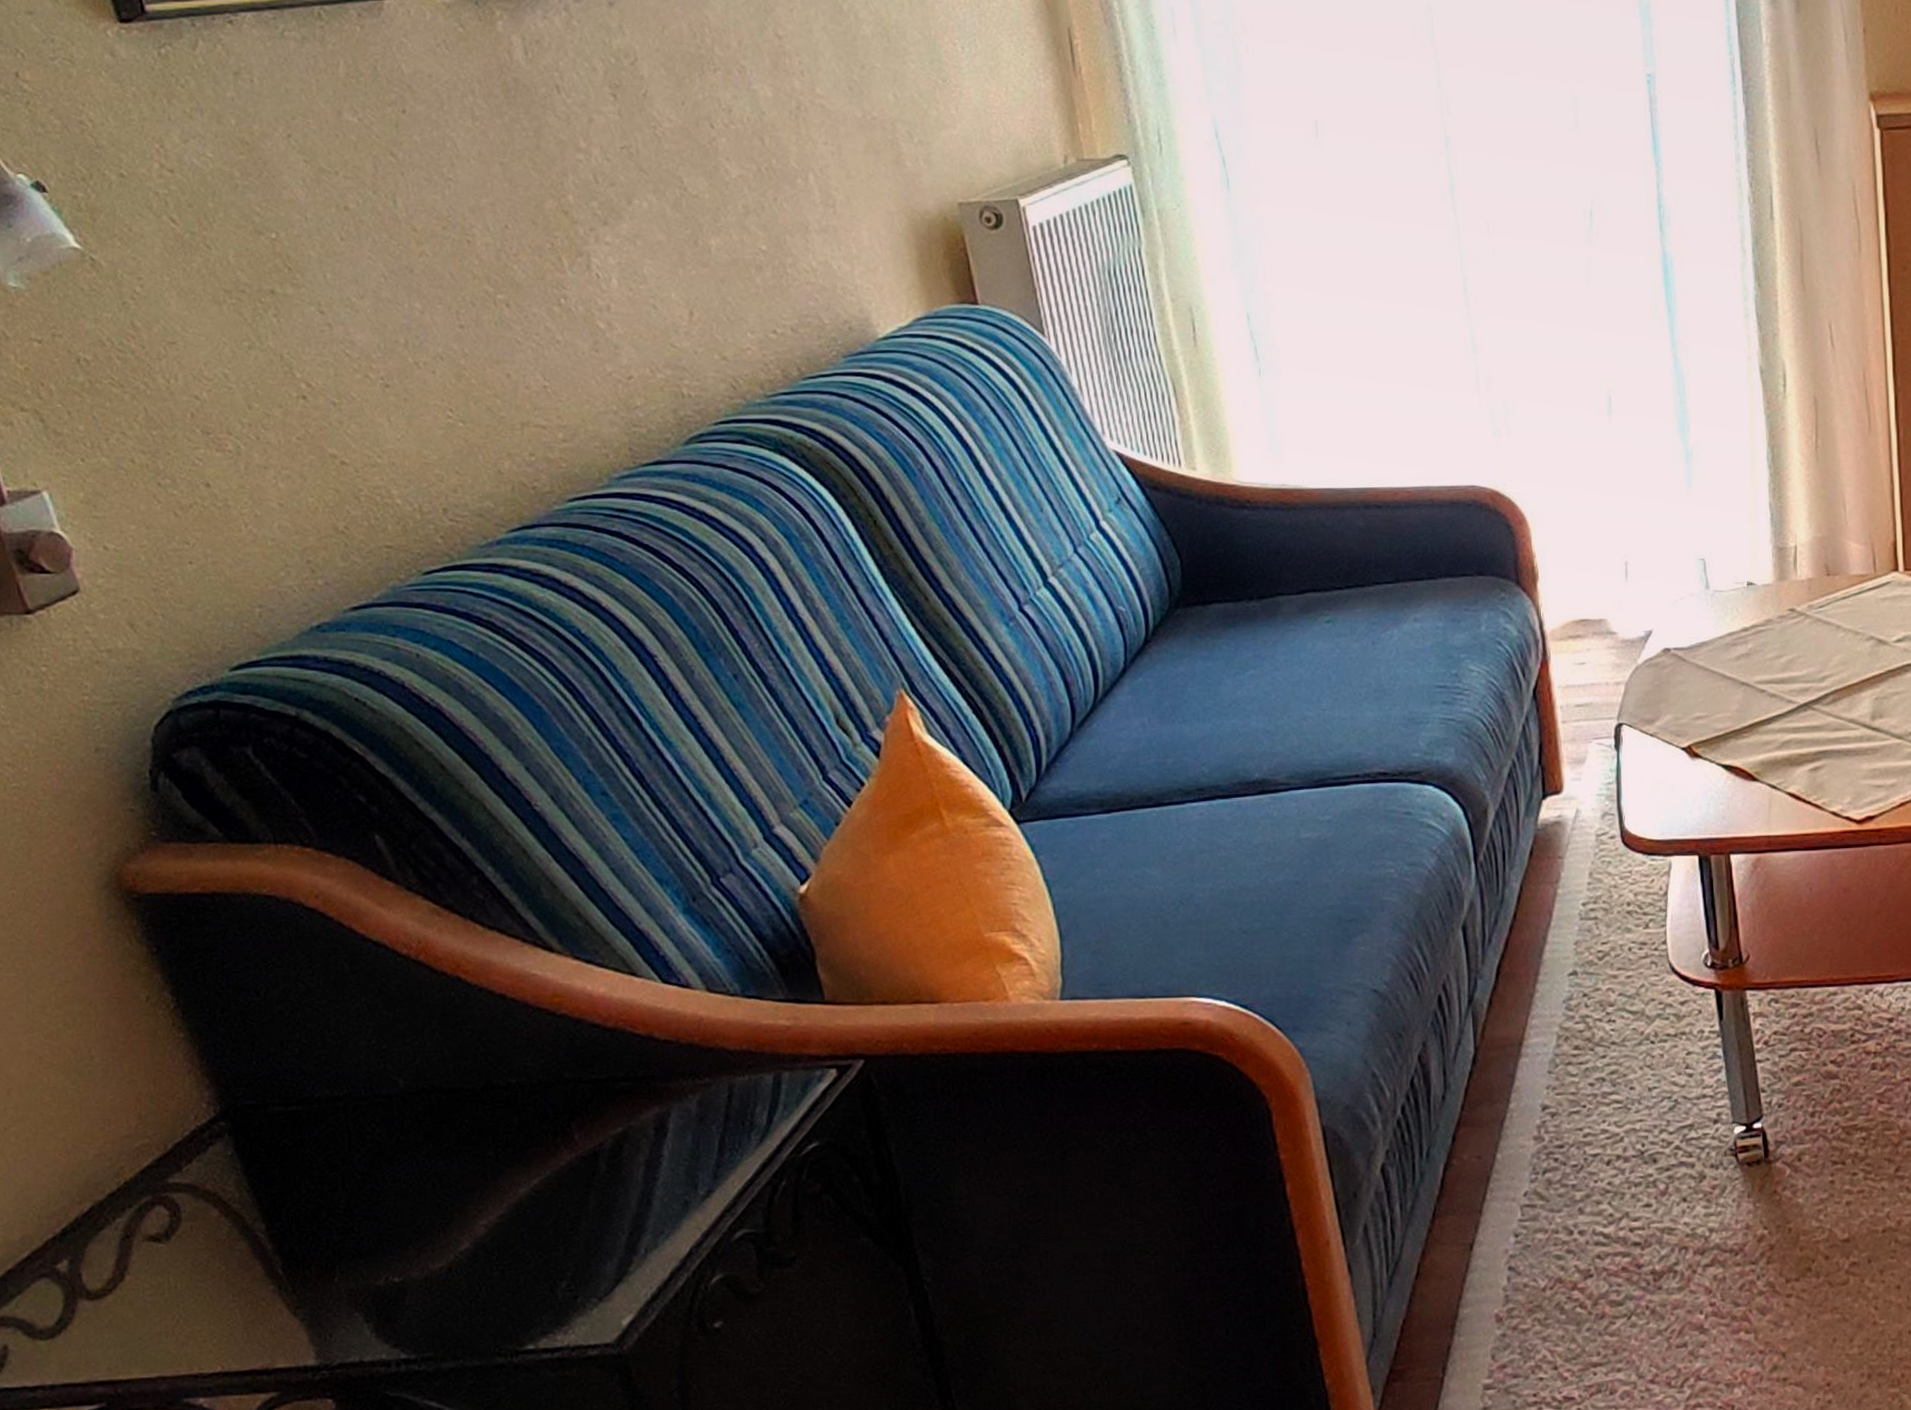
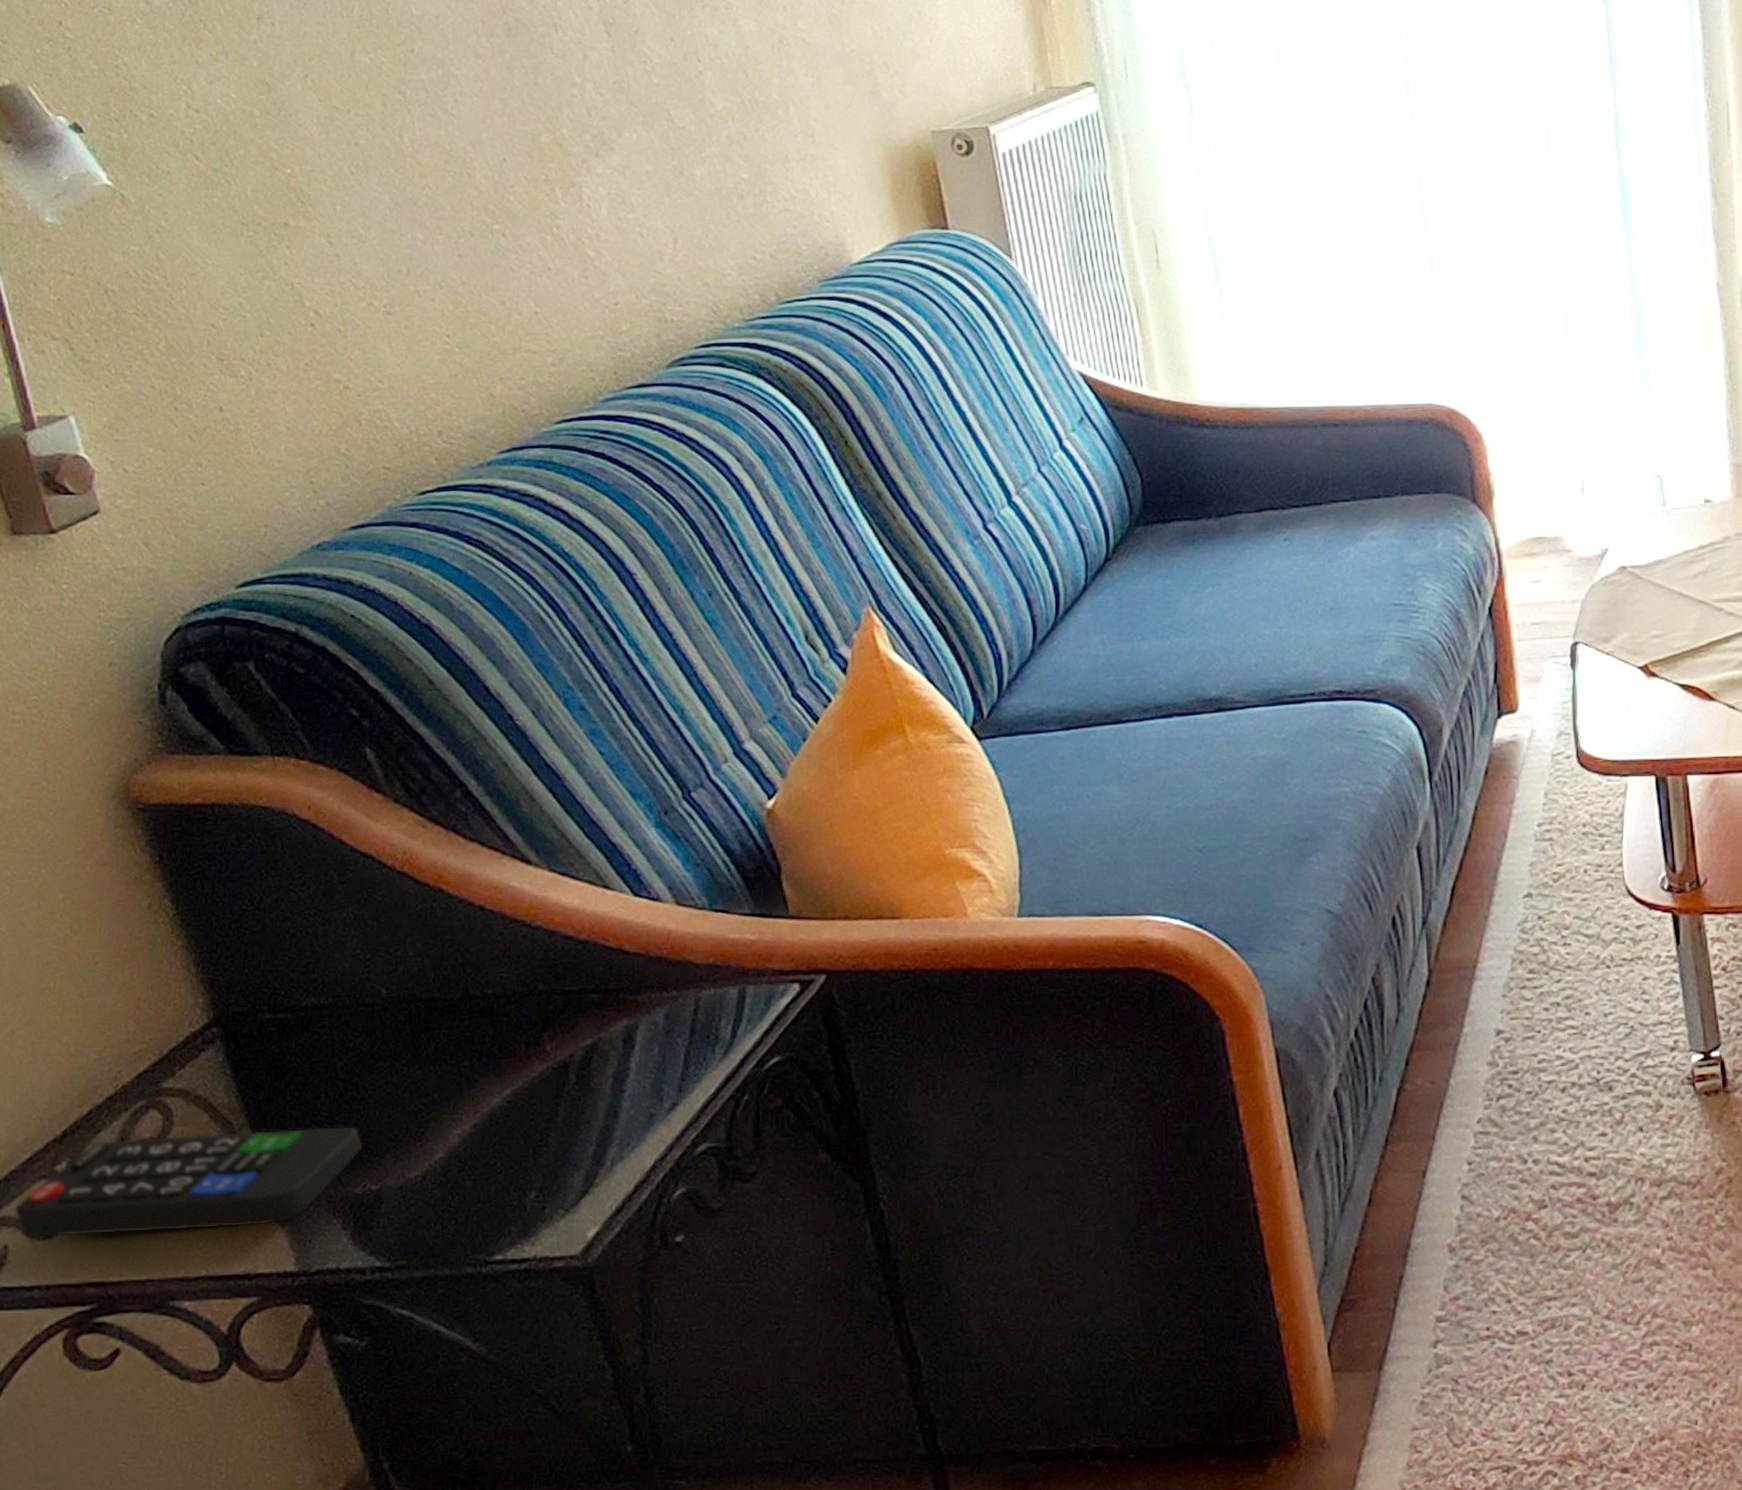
remote control: none [13,1218,384,1338] -> present [14,1126,363,1238]

